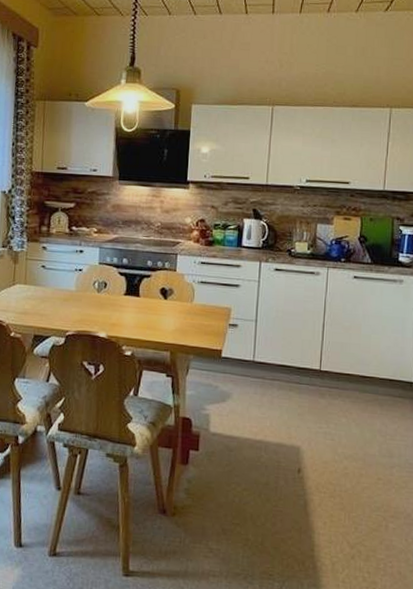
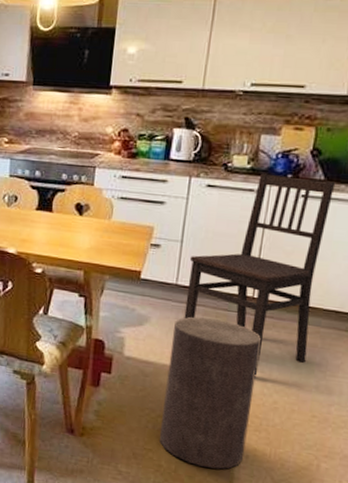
stool: none [246,391,330,538] -> present [160,317,262,470]
dining chair: none [262,257,381,443] -> present [184,173,336,375]

